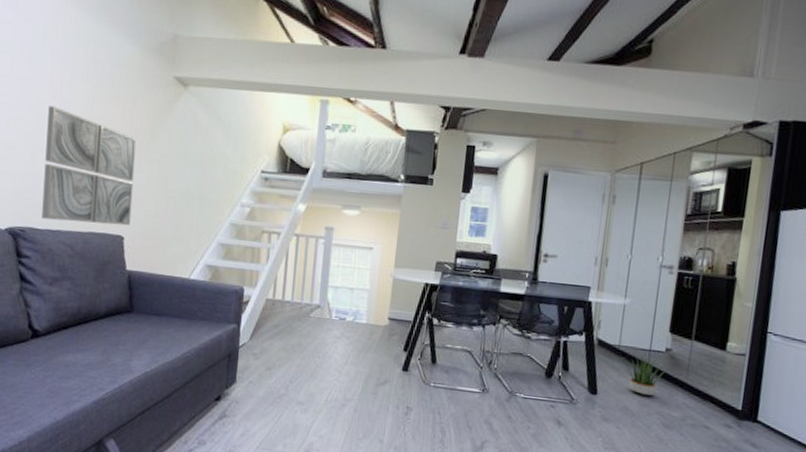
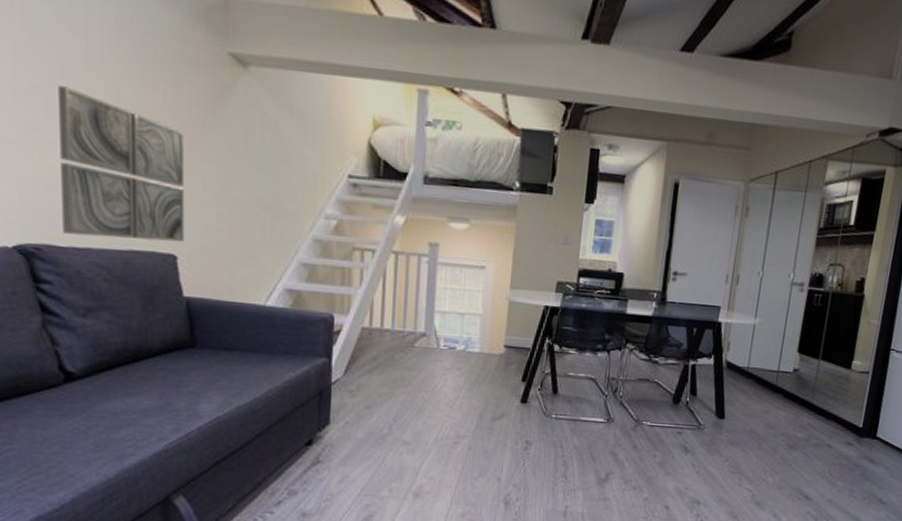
potted plant: present [625,354,669,397] -> none [753,376,795,419]

